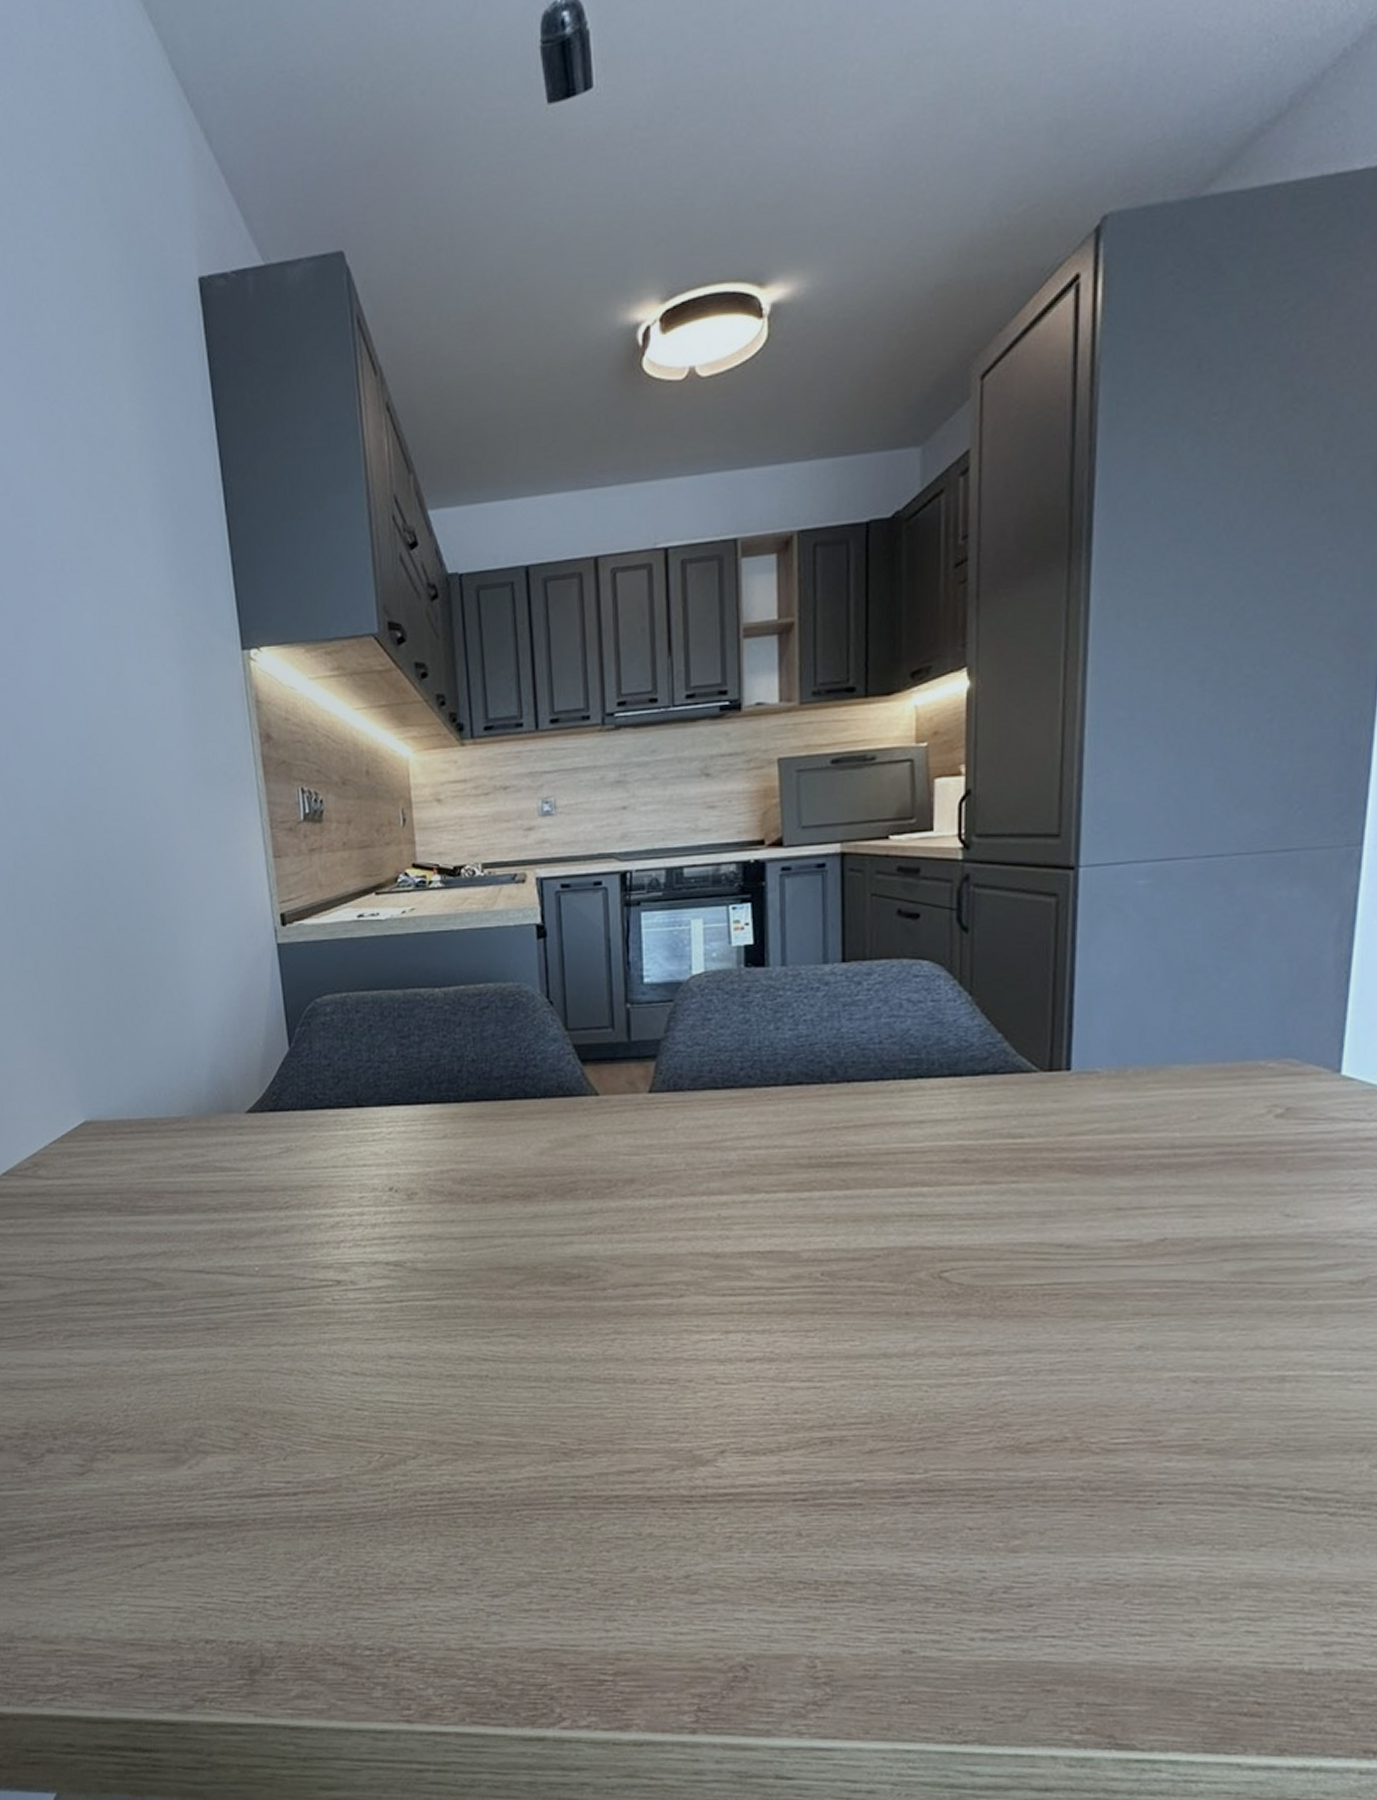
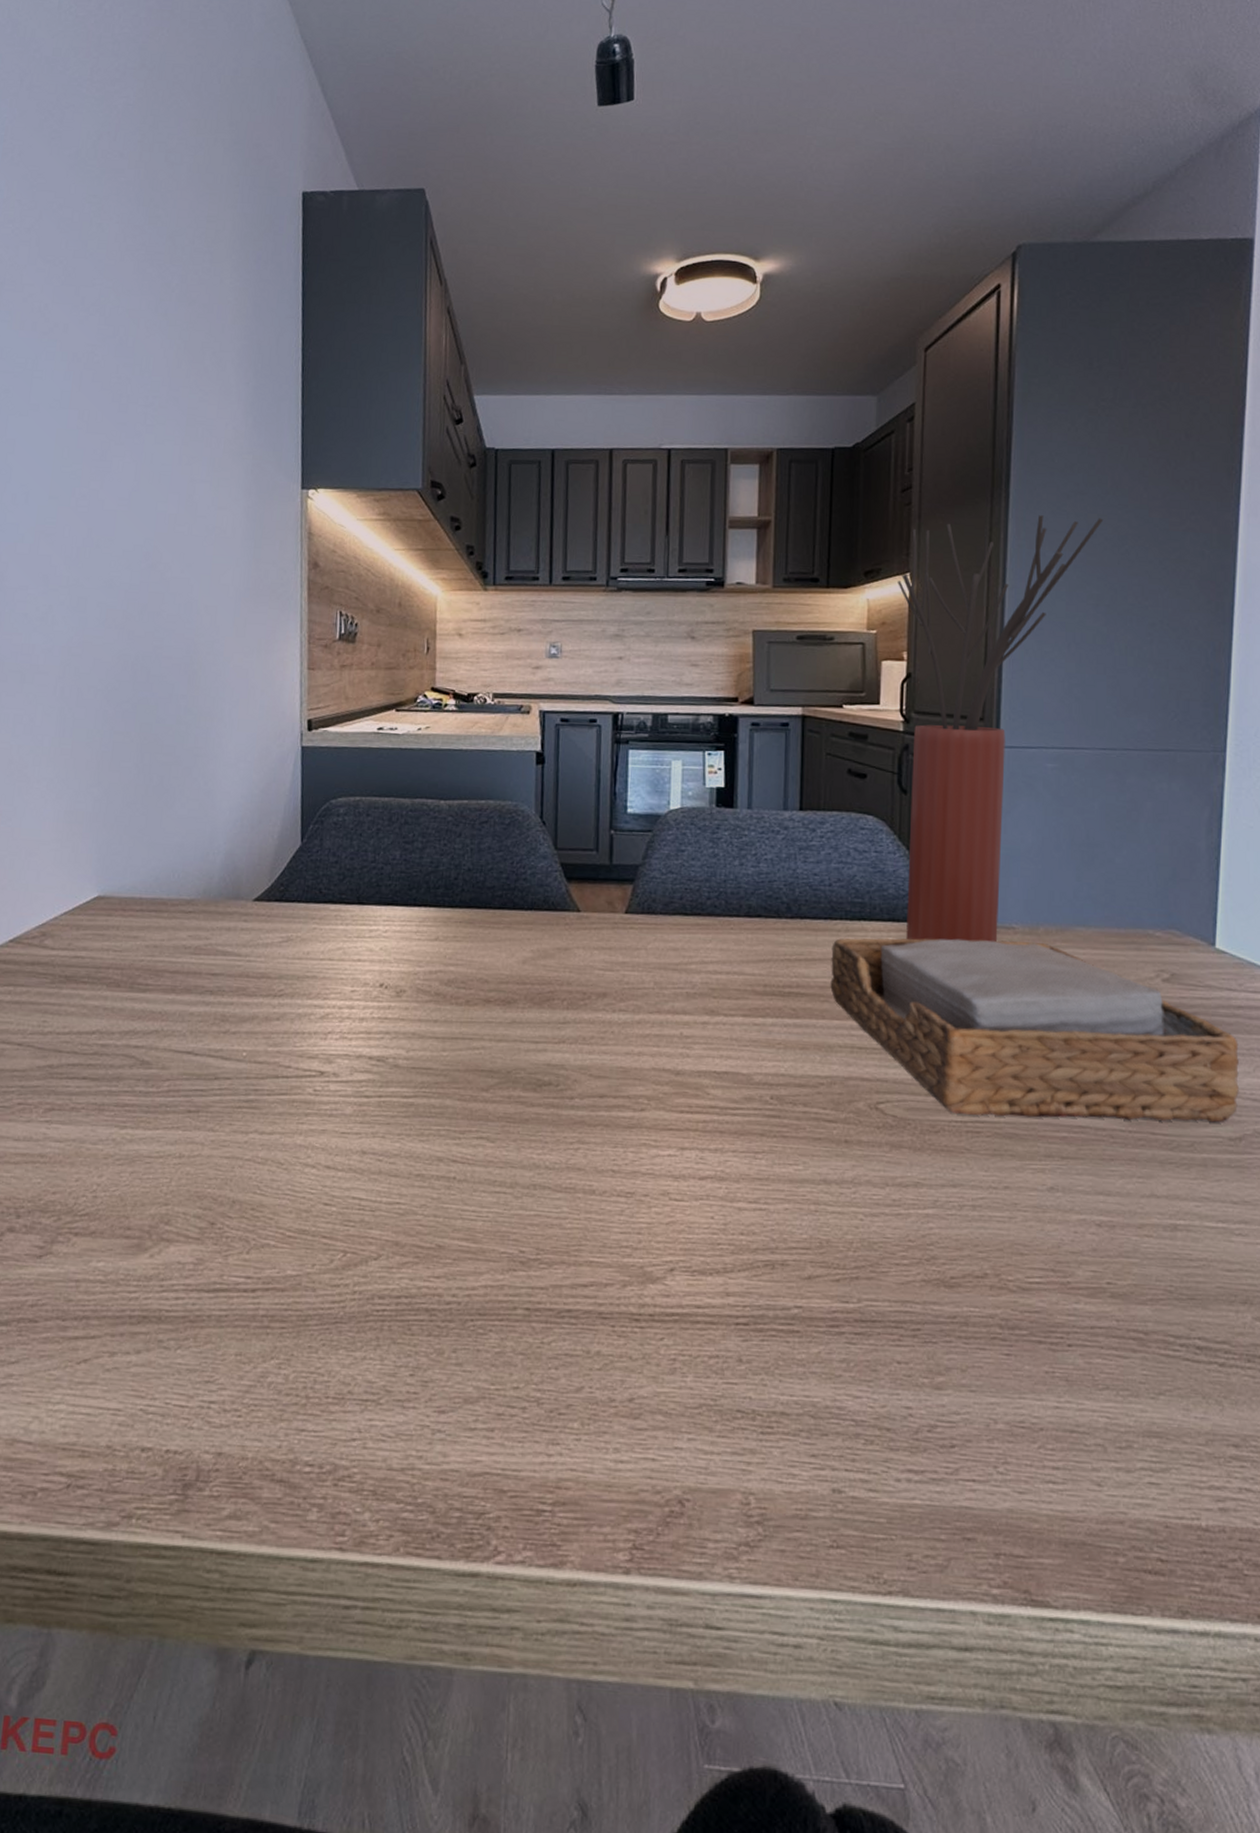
napkin holder: none [884,1086,1365,1278] -> present [830,938,1239,1123]
vase: none [952,570,1213,1096] -> present [898,515,1104,943]

